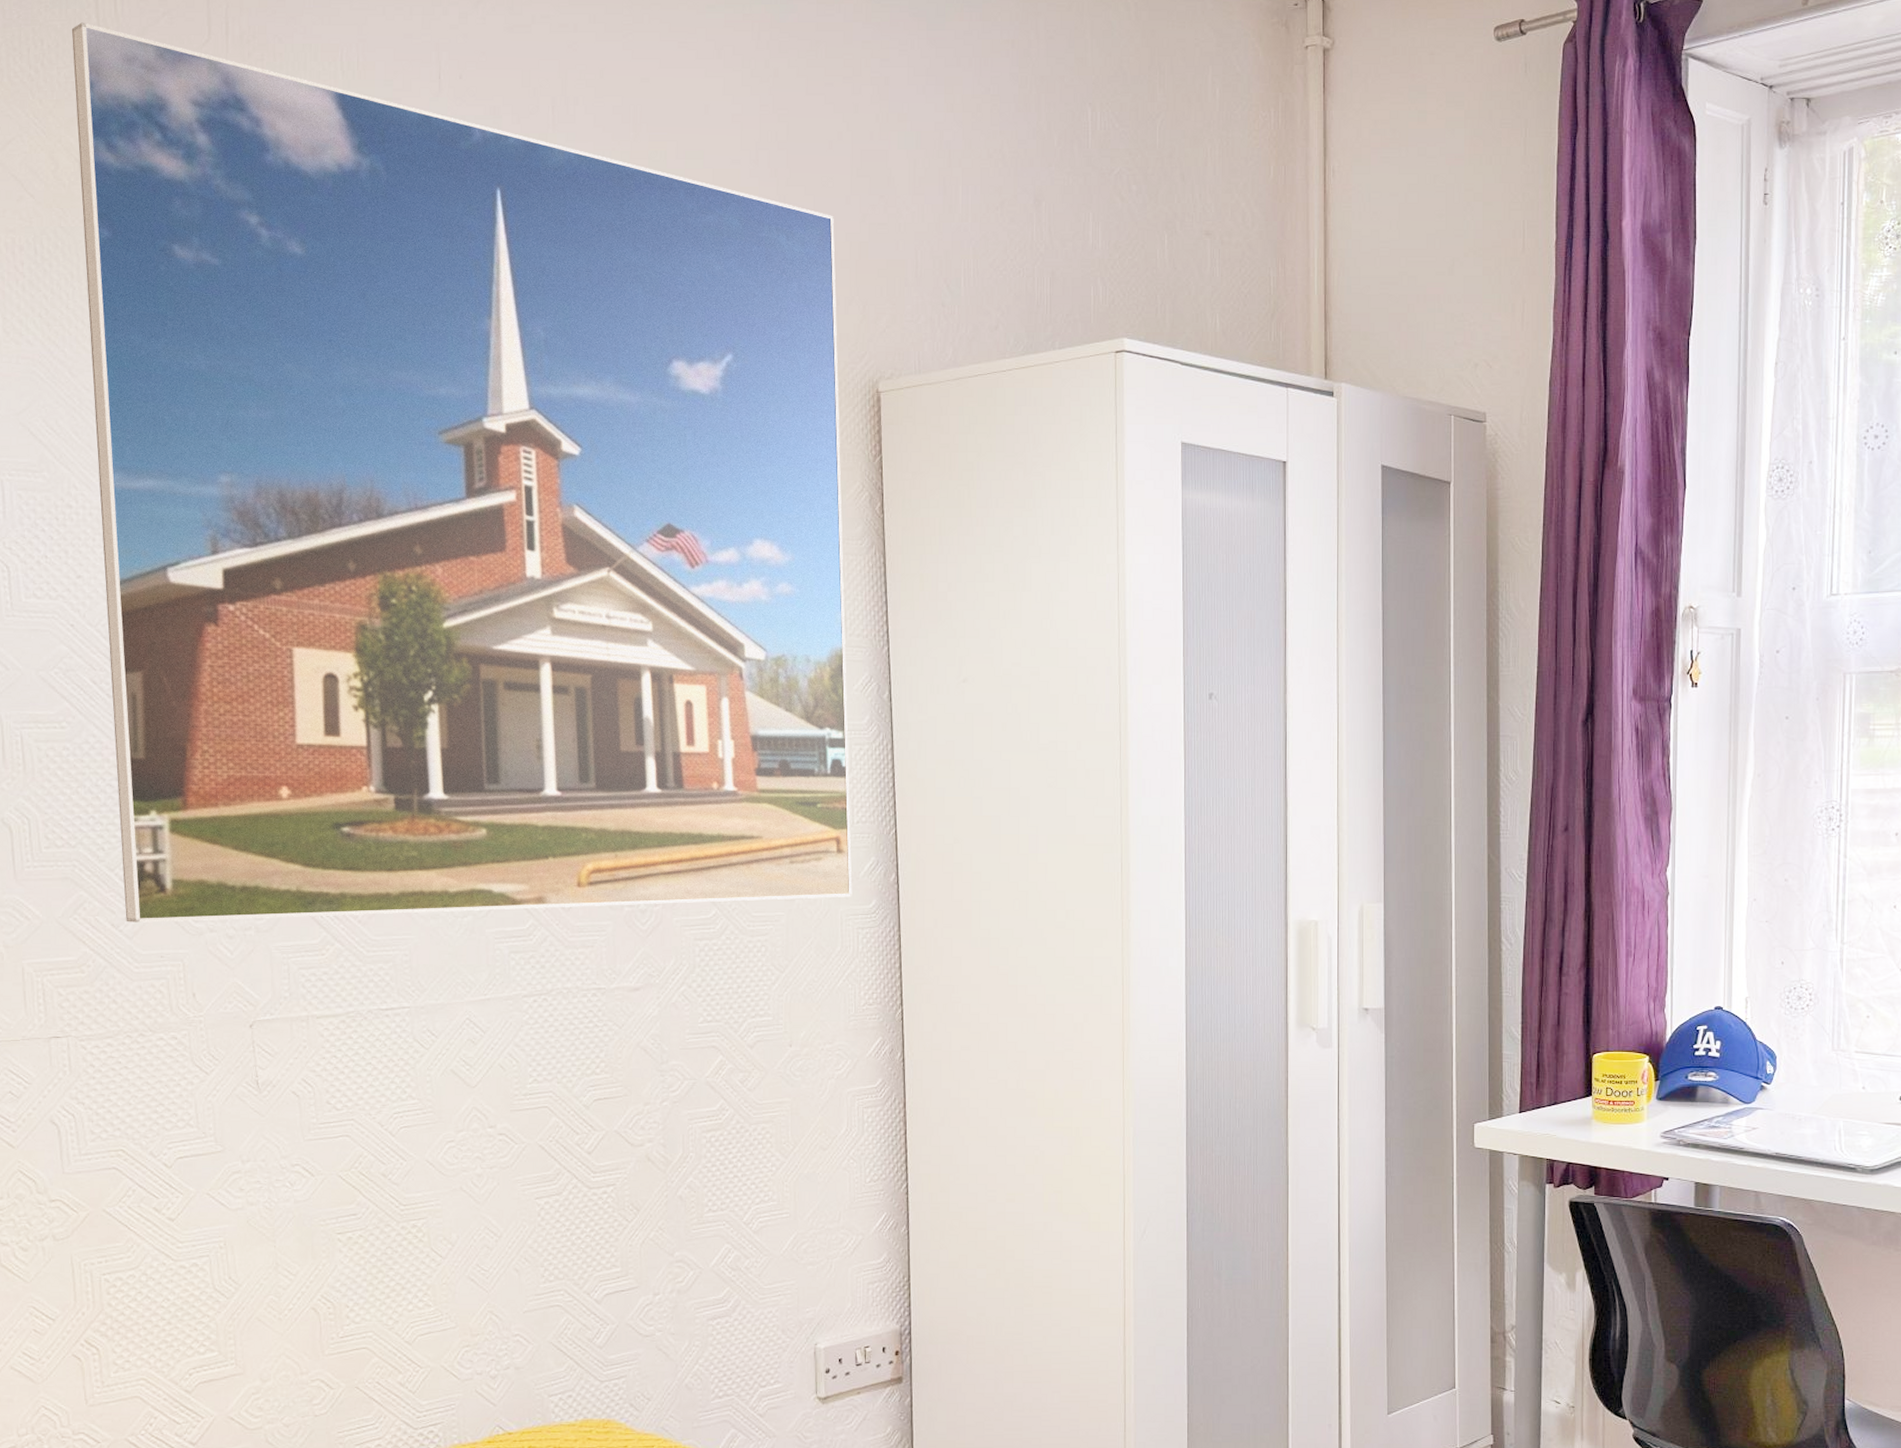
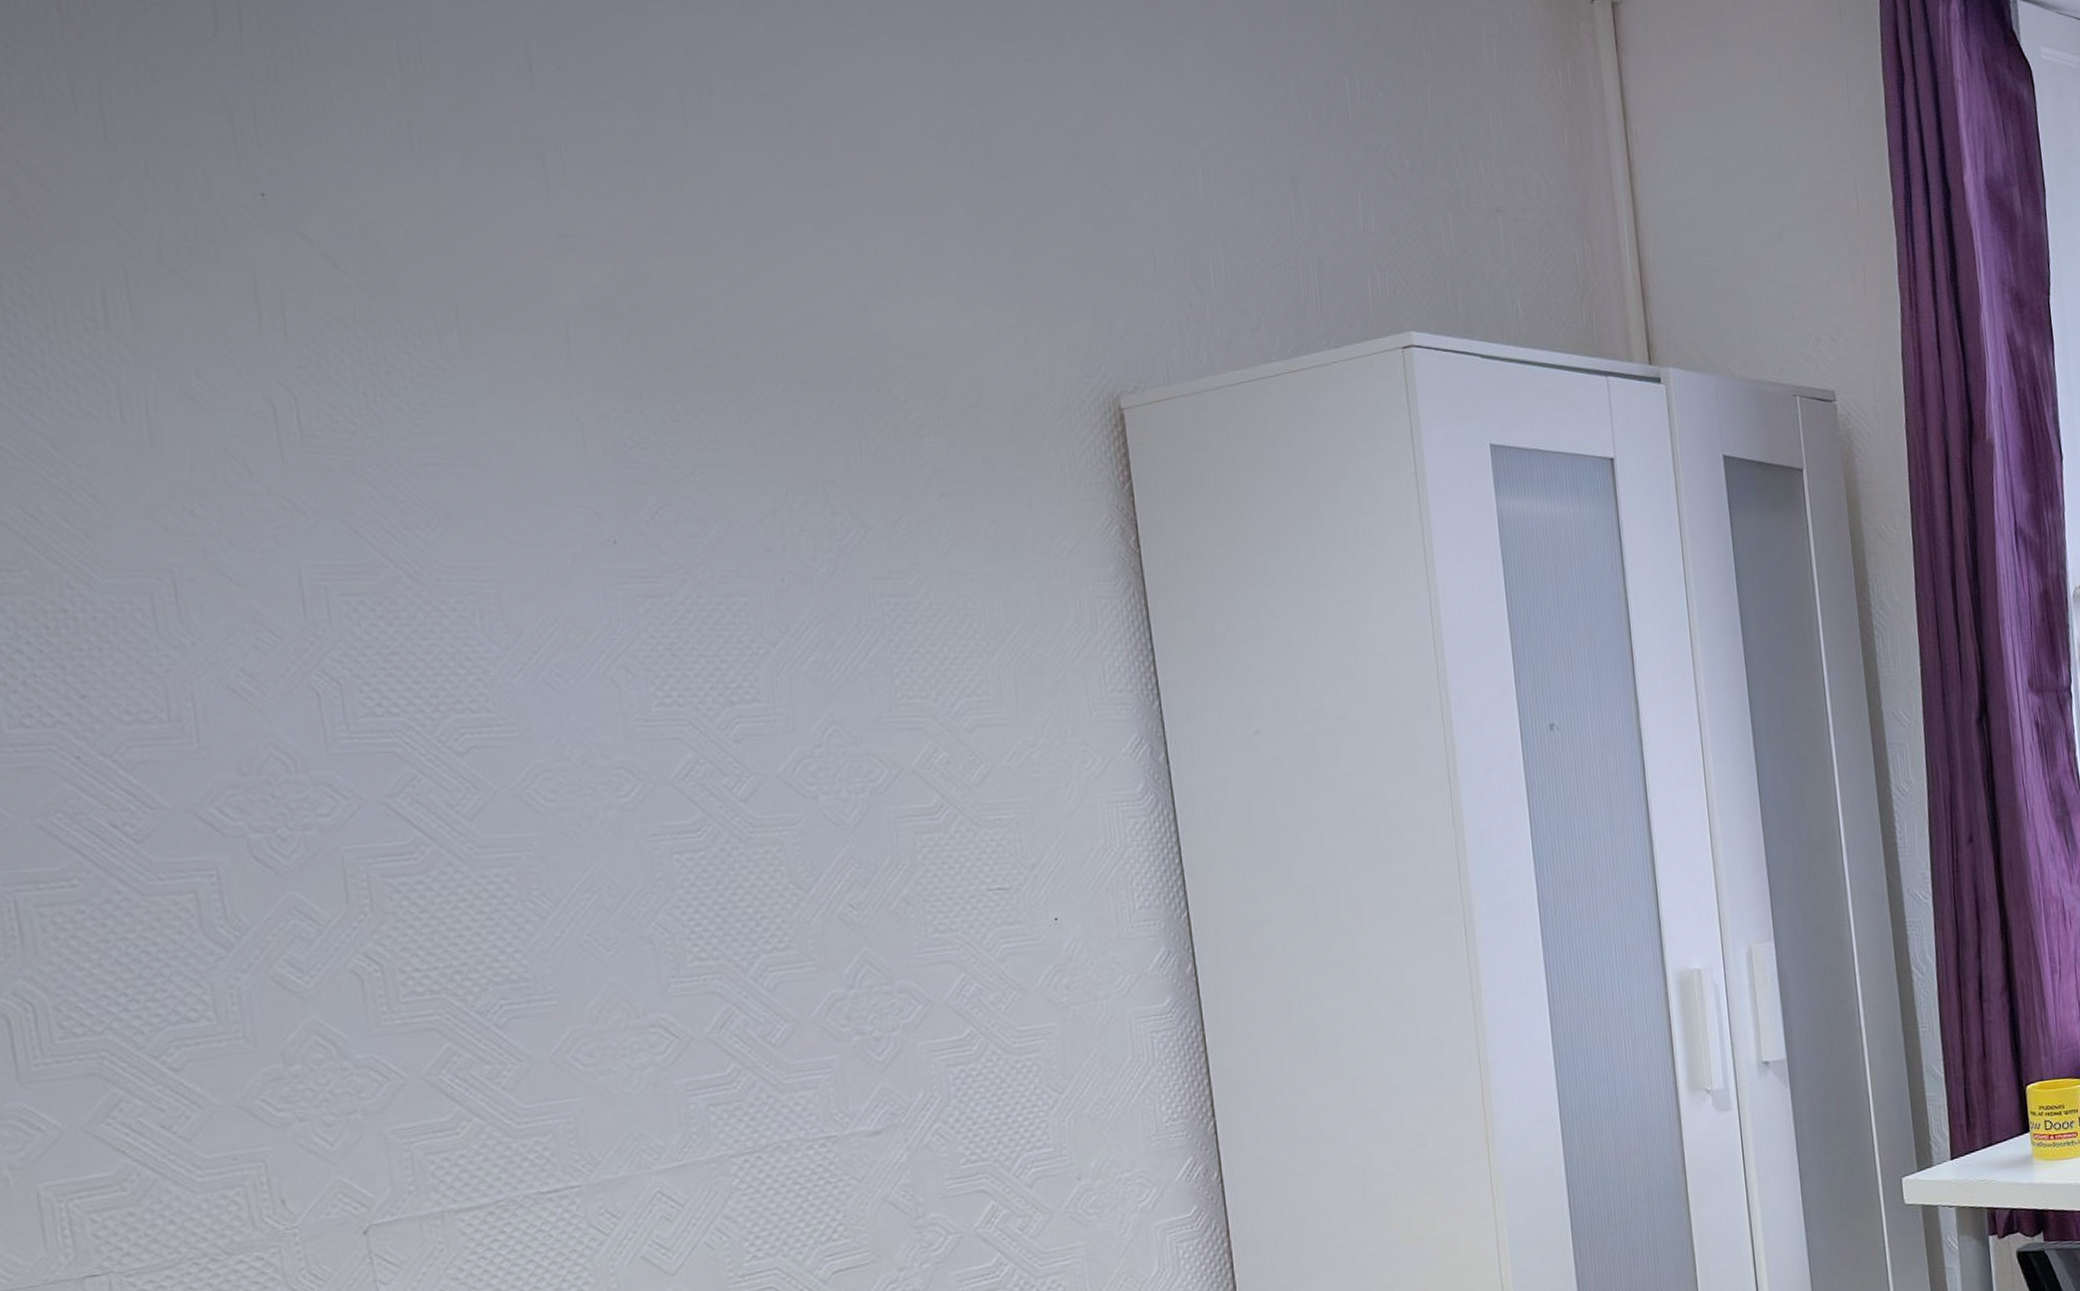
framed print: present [71,22,852,923] -> none [24,18,1141,1121]

